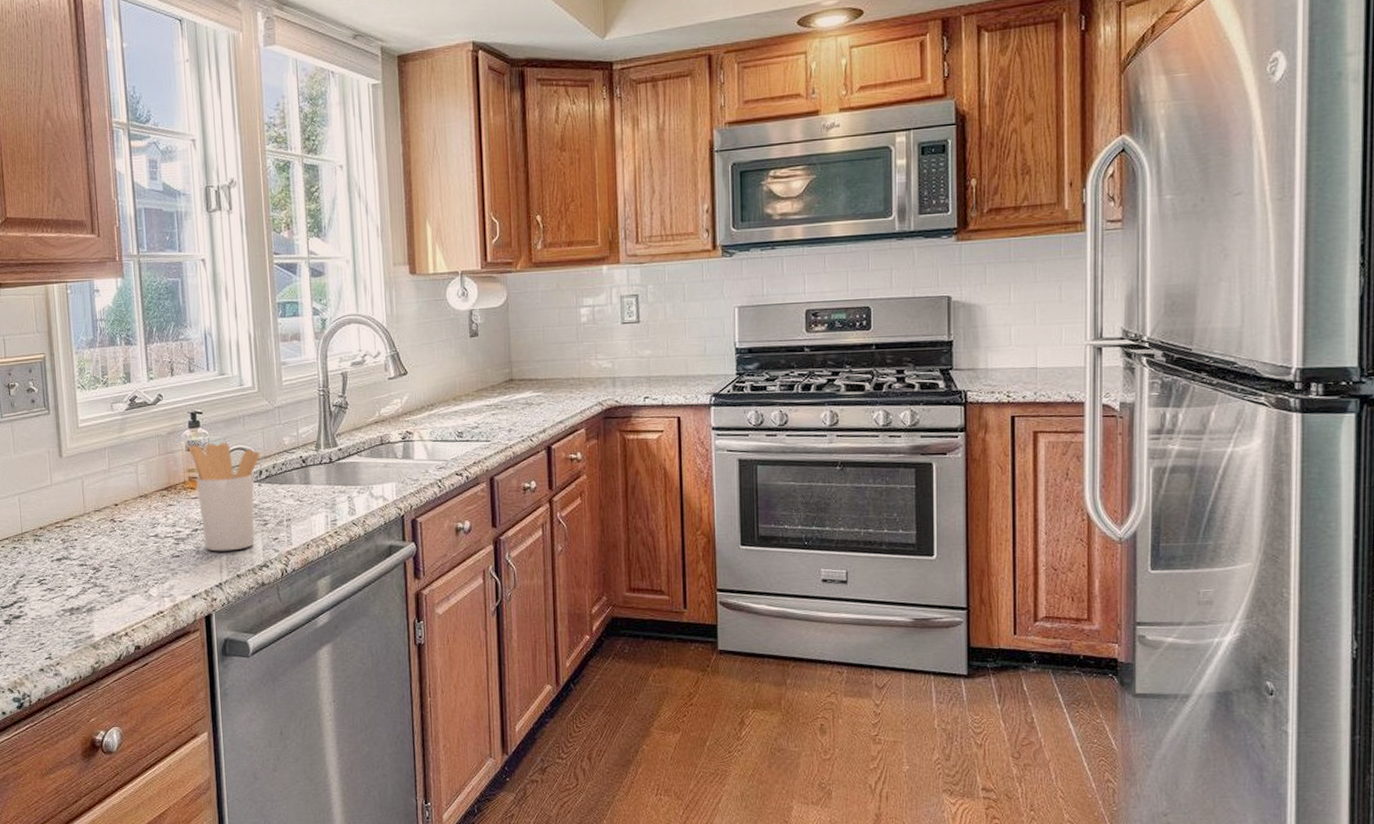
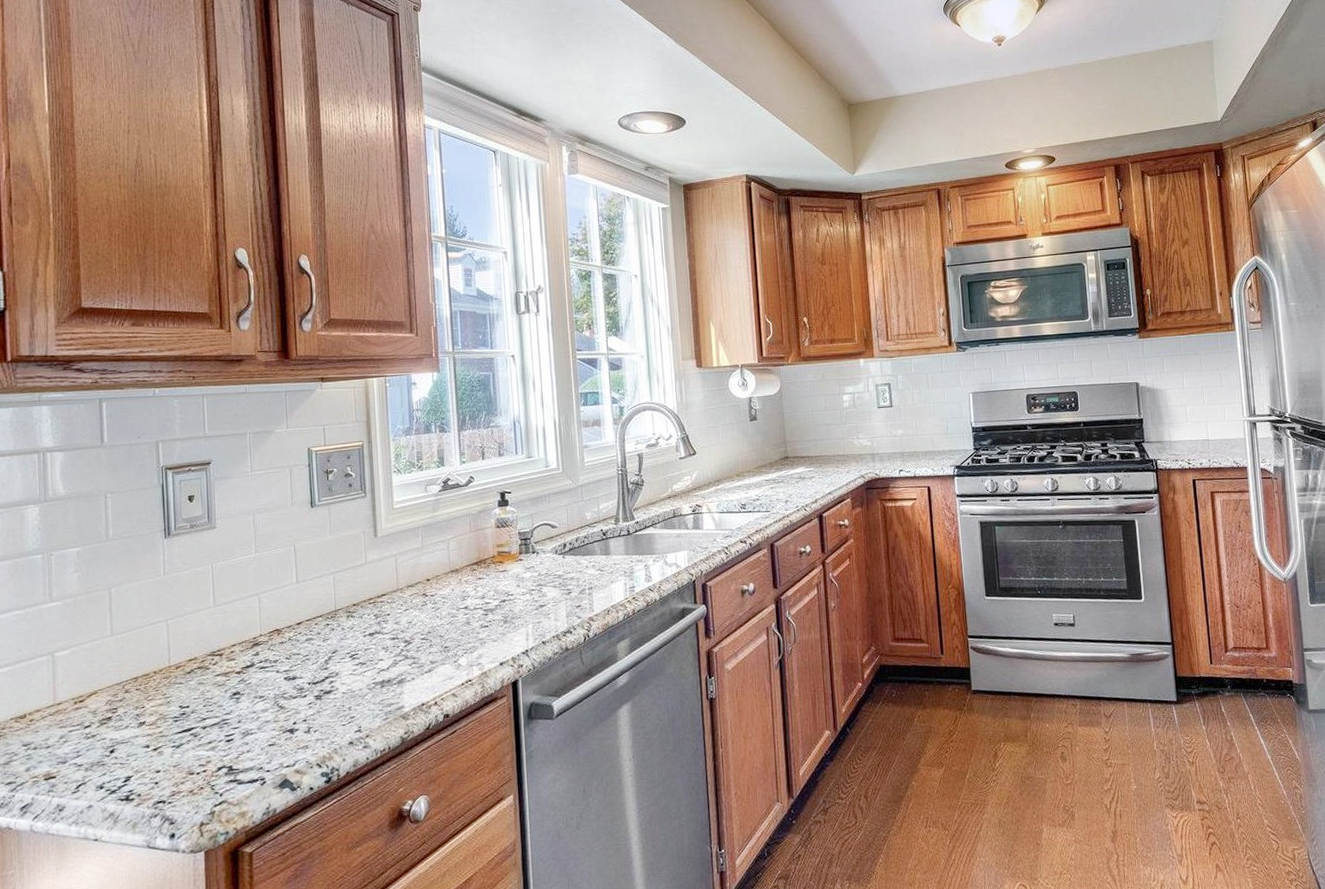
utensil holder: present [188,442,260,551] -> none [497,519,564,620]

